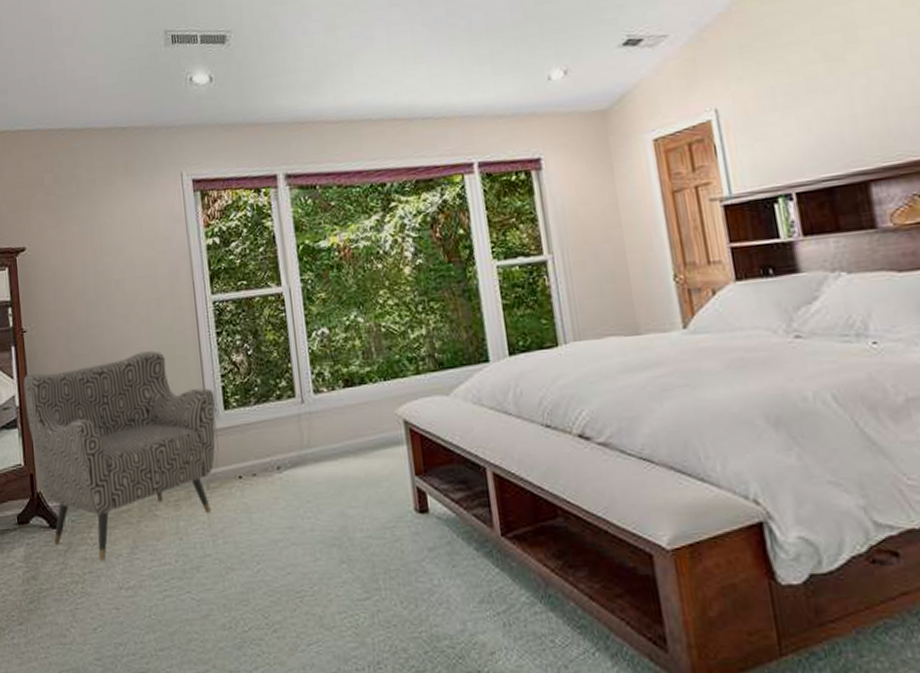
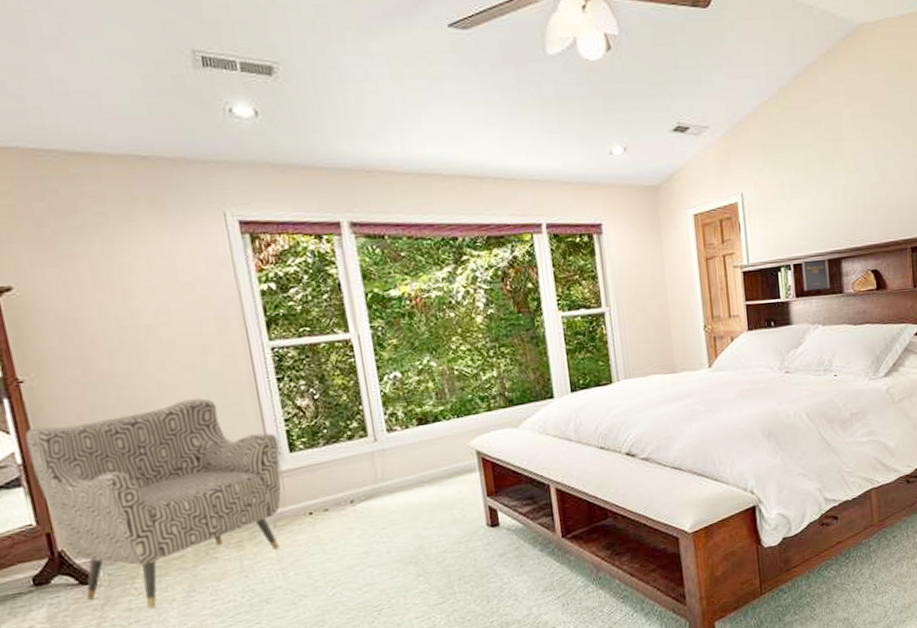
books: none [806,180,855,227] -> present [801,255,830,291]

